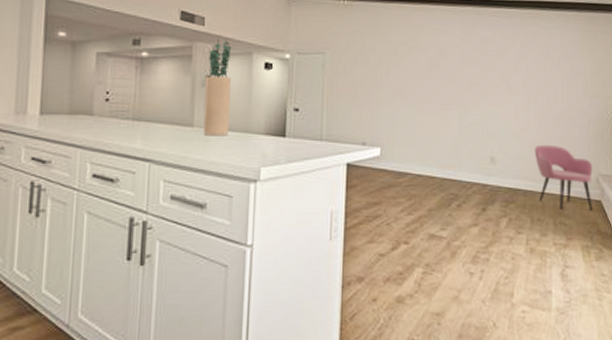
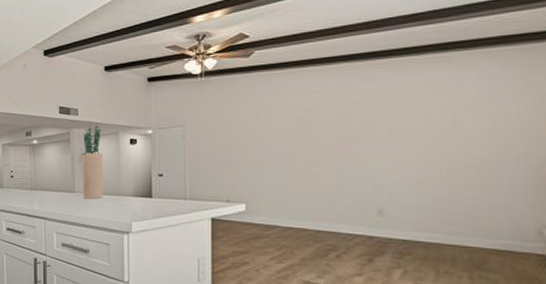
armchair: present [534,144,593,211] -> none [439,195,533,266]

